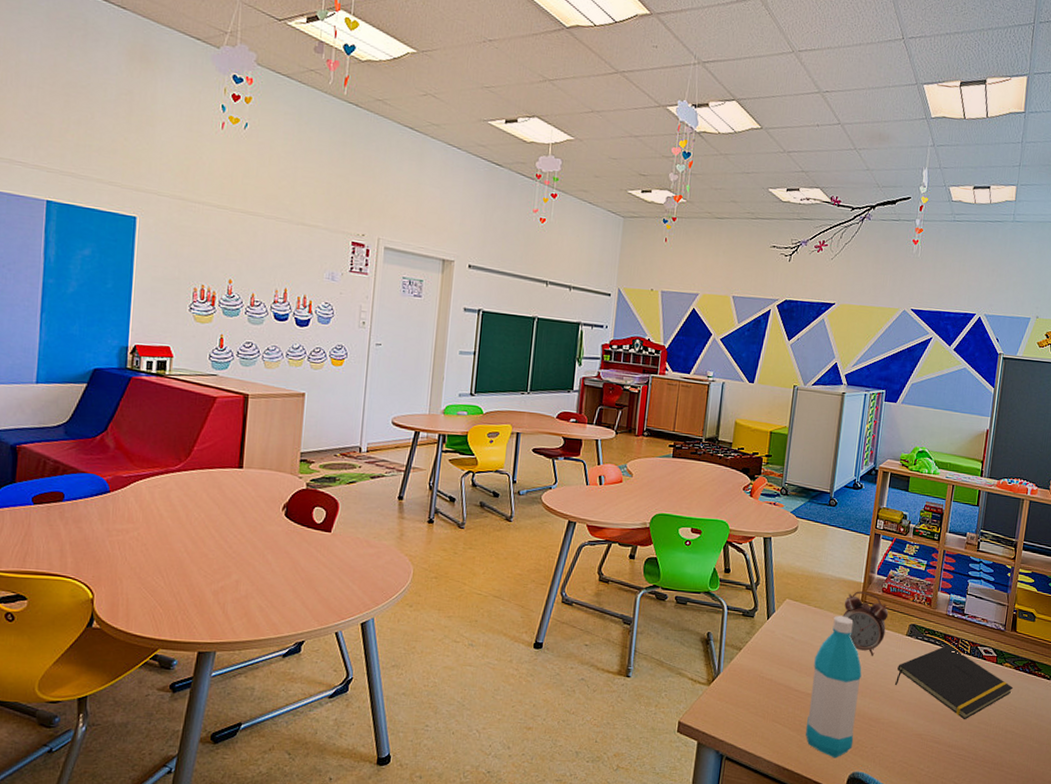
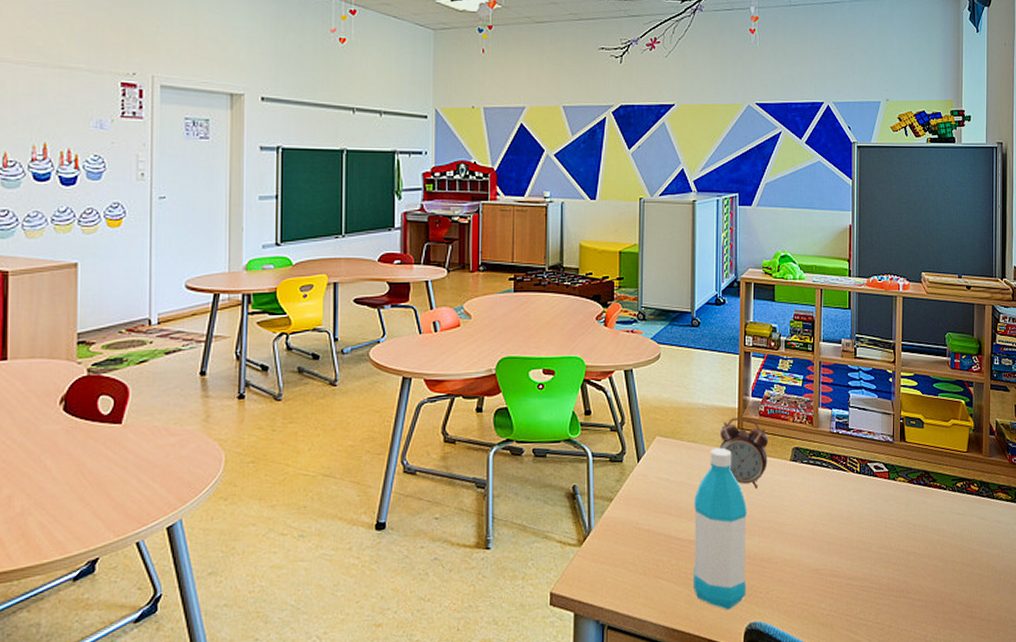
notepad: present [894,645,1014,720] -> none [783,465,910,547]

